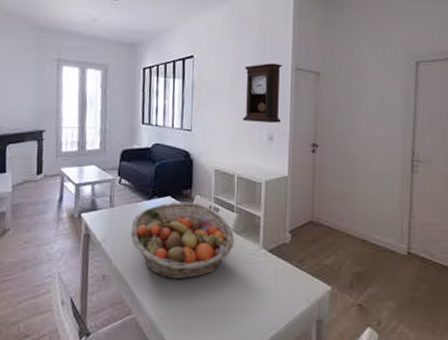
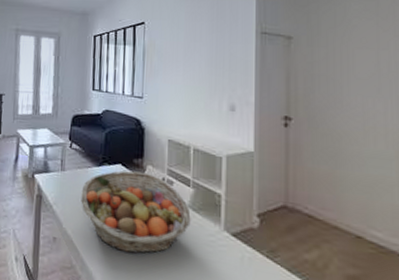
pendulum clock: present [242,63,282,124] -> none [198,27,245,92]

